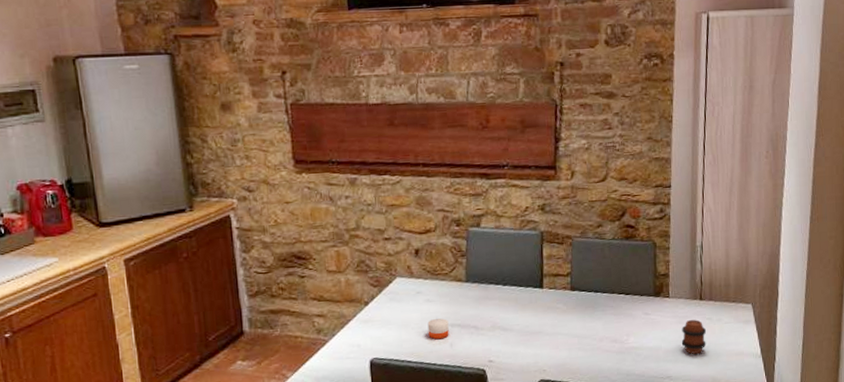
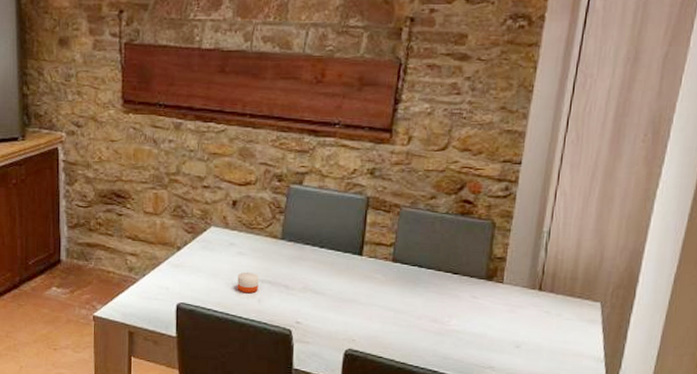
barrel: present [681,319,706,354] -> none [510,310,541,348]

